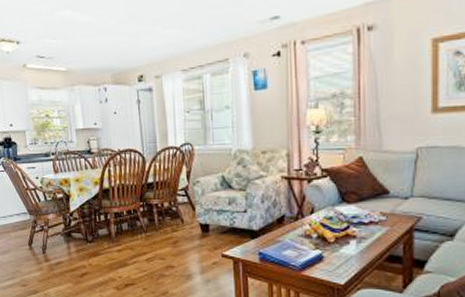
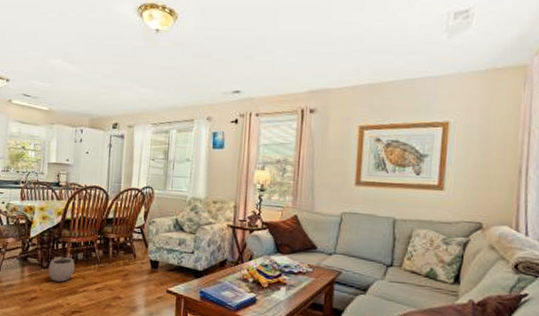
plant pot: none [94,224,122,256] -> present [48,252,75,283]

